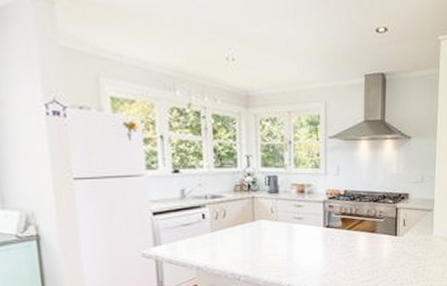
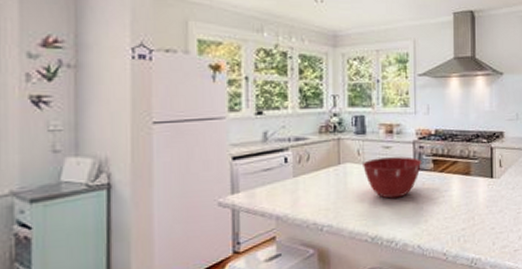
mixing bowl: none [276,215,332,253] -> present [363,156,422,199]

